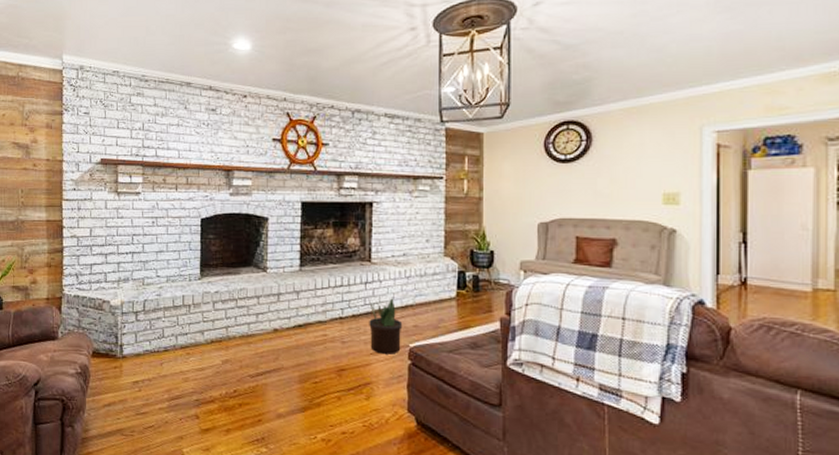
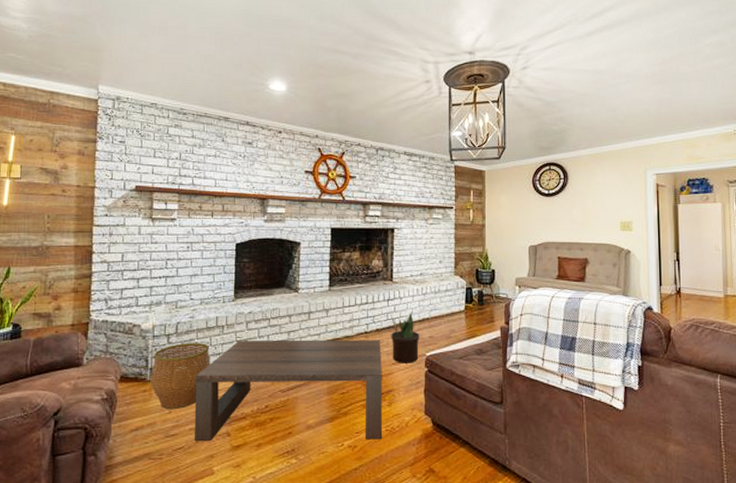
basket: none [120,320,177,387] -> present [150,342,210,409]
coffee table: none [163,321,359,436] -> present [194,340,382,441]

